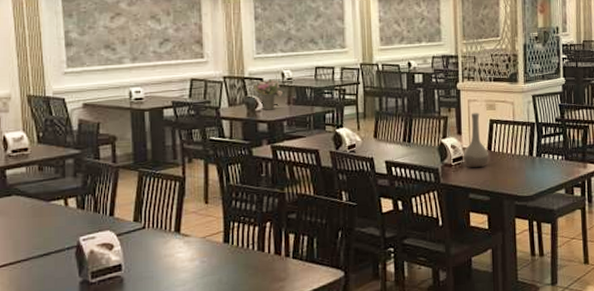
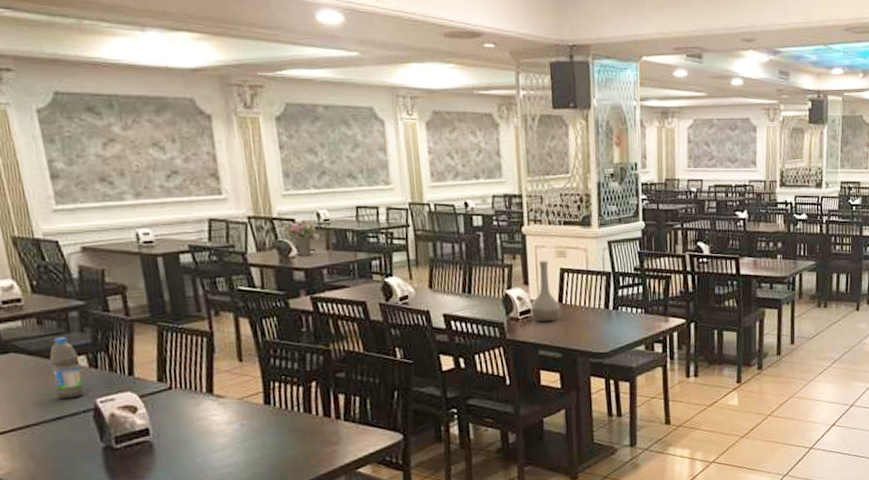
water bottle: none [44,181,71,237] -> present [49,336,85,399]

